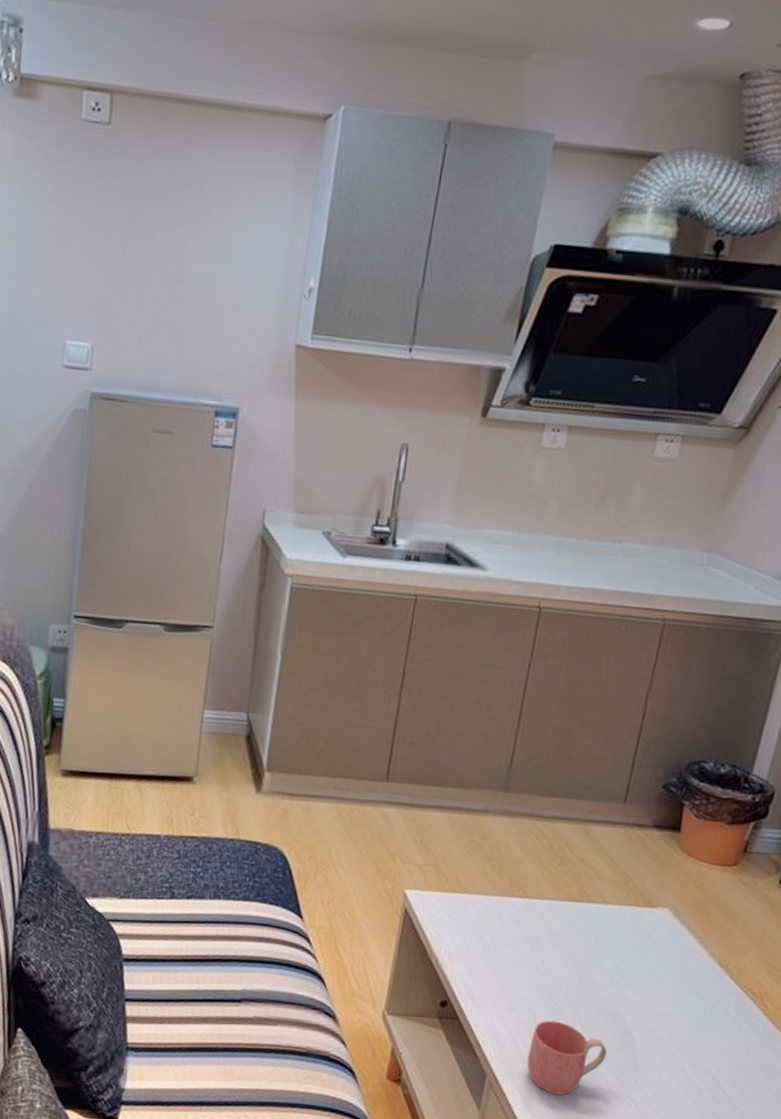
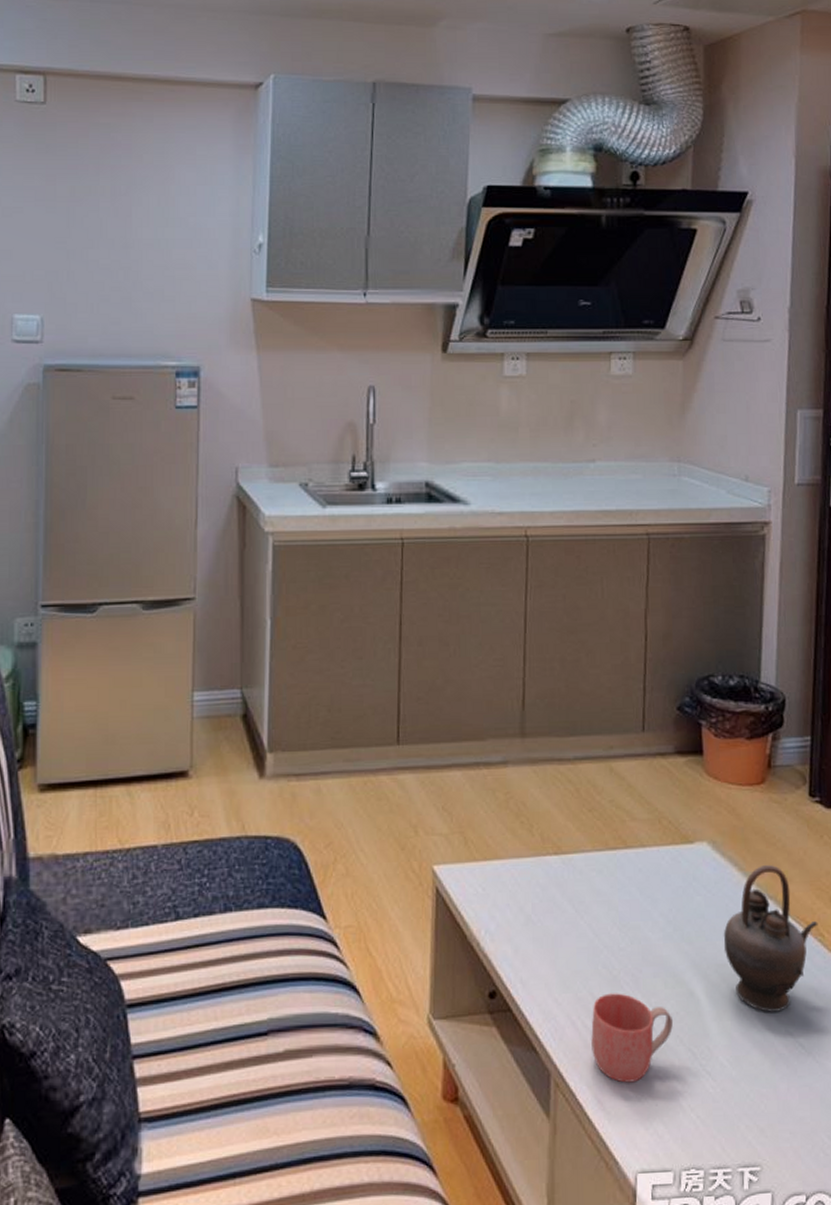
teapot: none [667,937,764,1062] -> present [723,864,818,1012]

